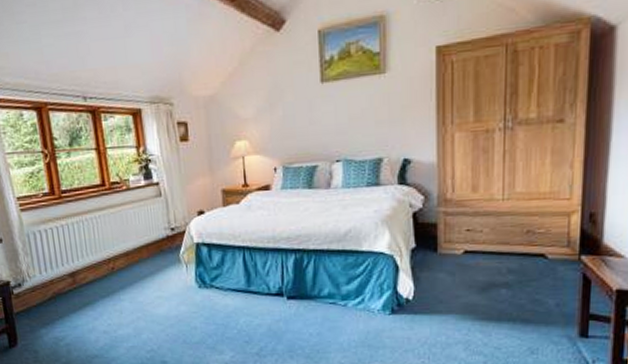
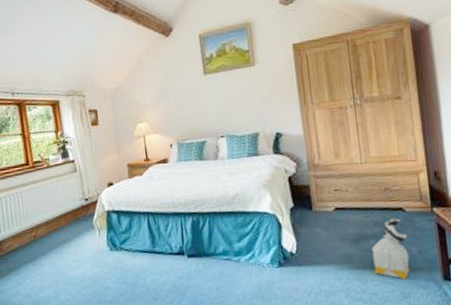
bag: none [501,265,546,334] -> present [372,218,410,280]

